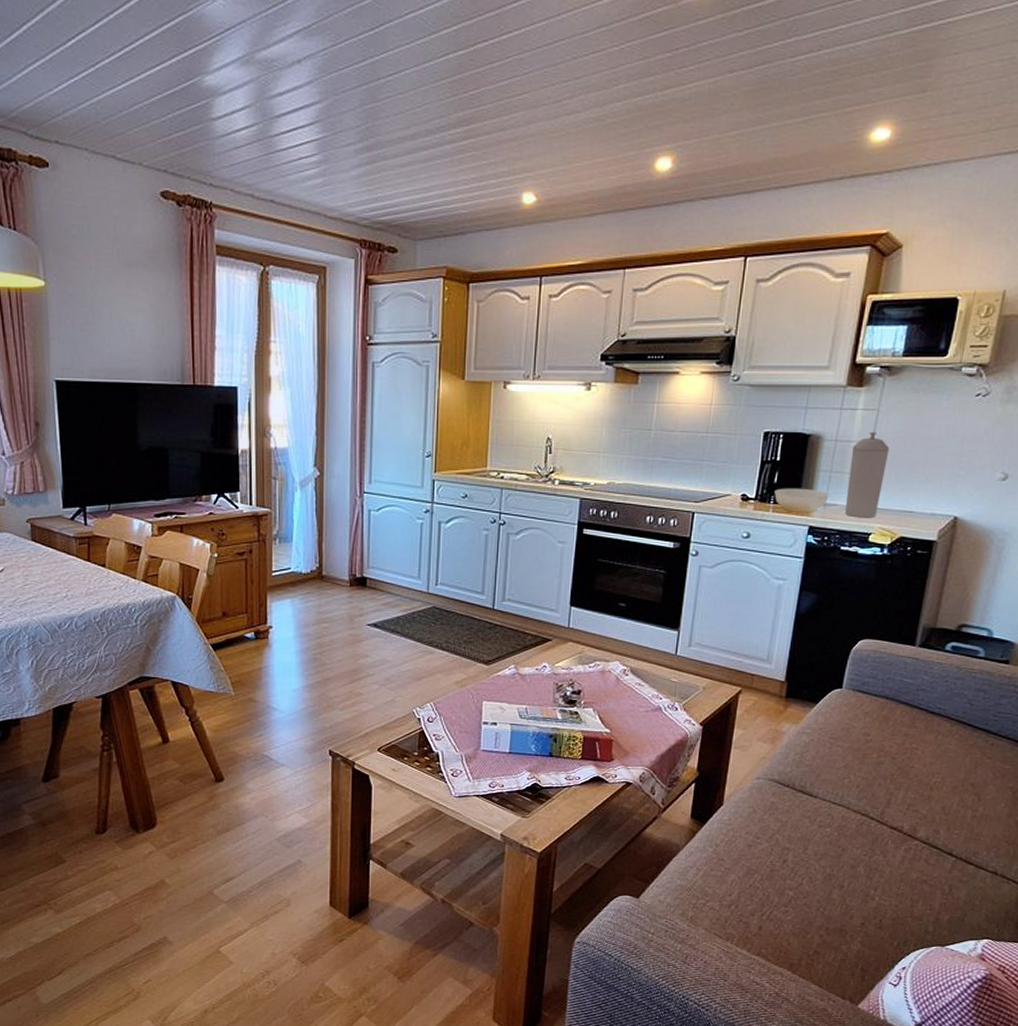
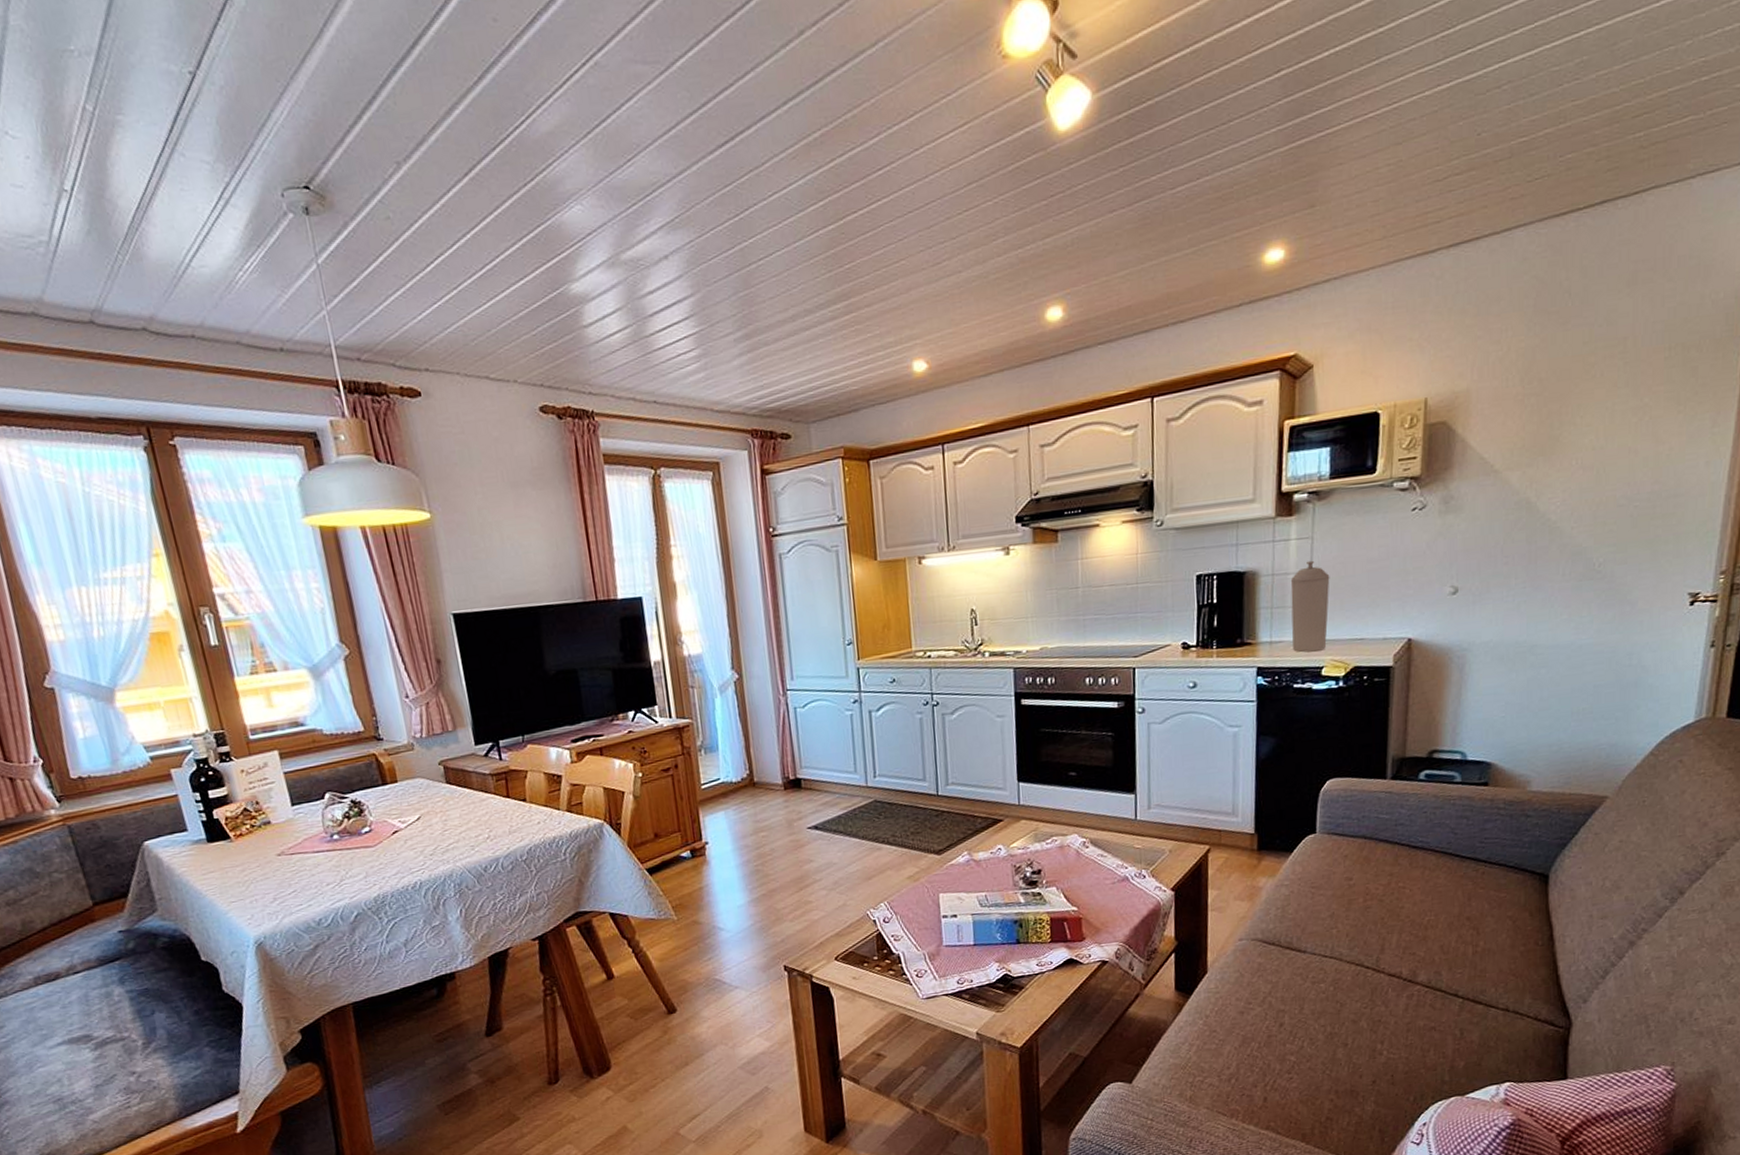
bowl: present [774,488,830,512] -> none [1216,628,1274,655]

